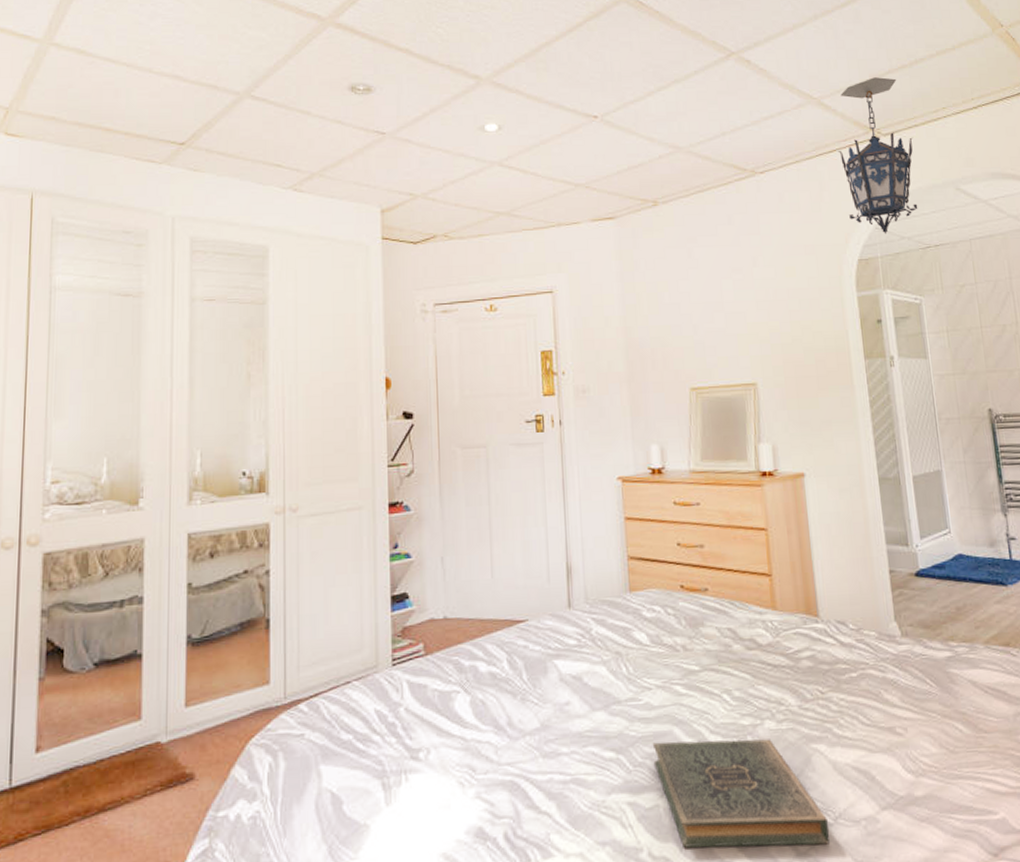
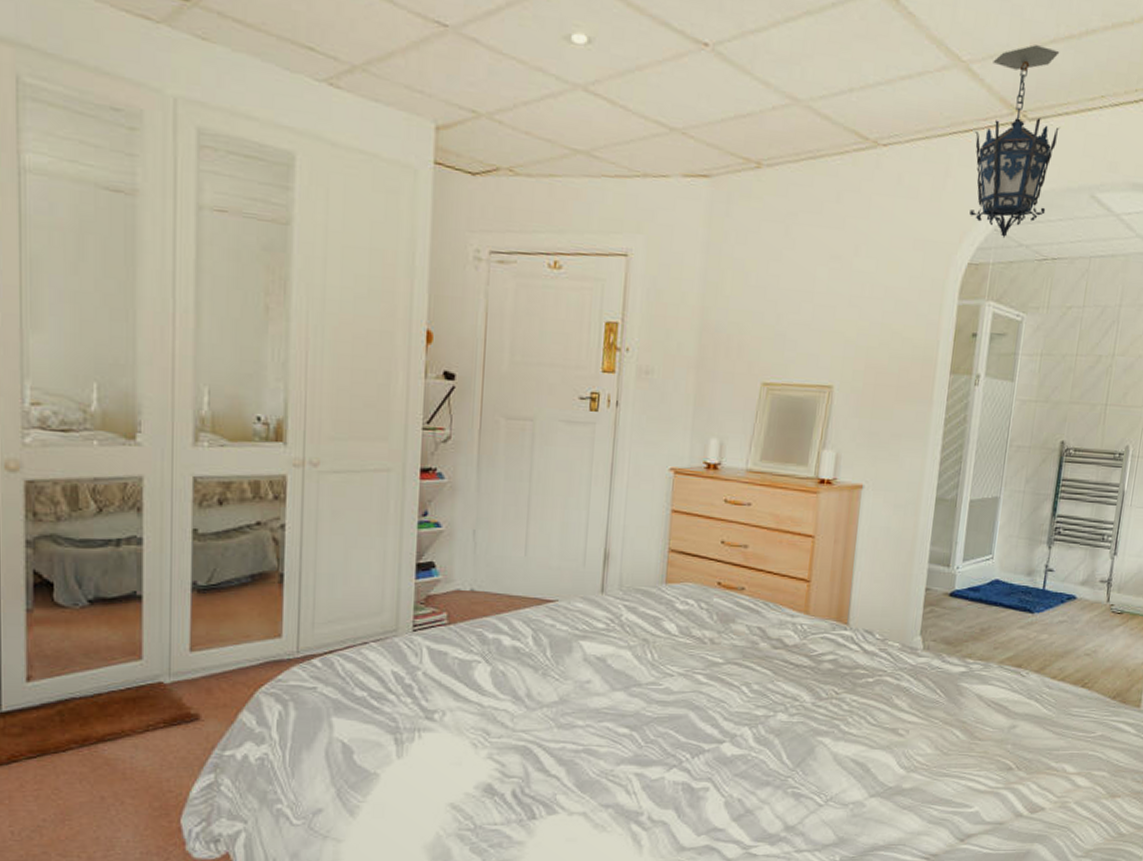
book: present [652,739,831,848] -> none [665,723,819,821]

